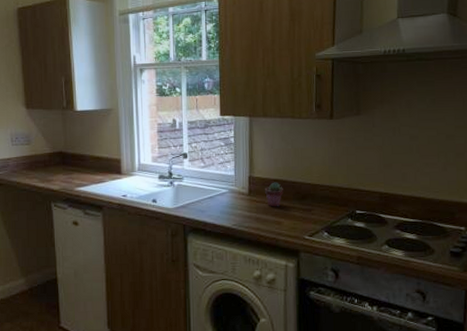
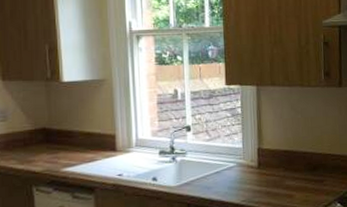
potted succulent: present [265,182,283,207] -> none [275,153,294,180]

